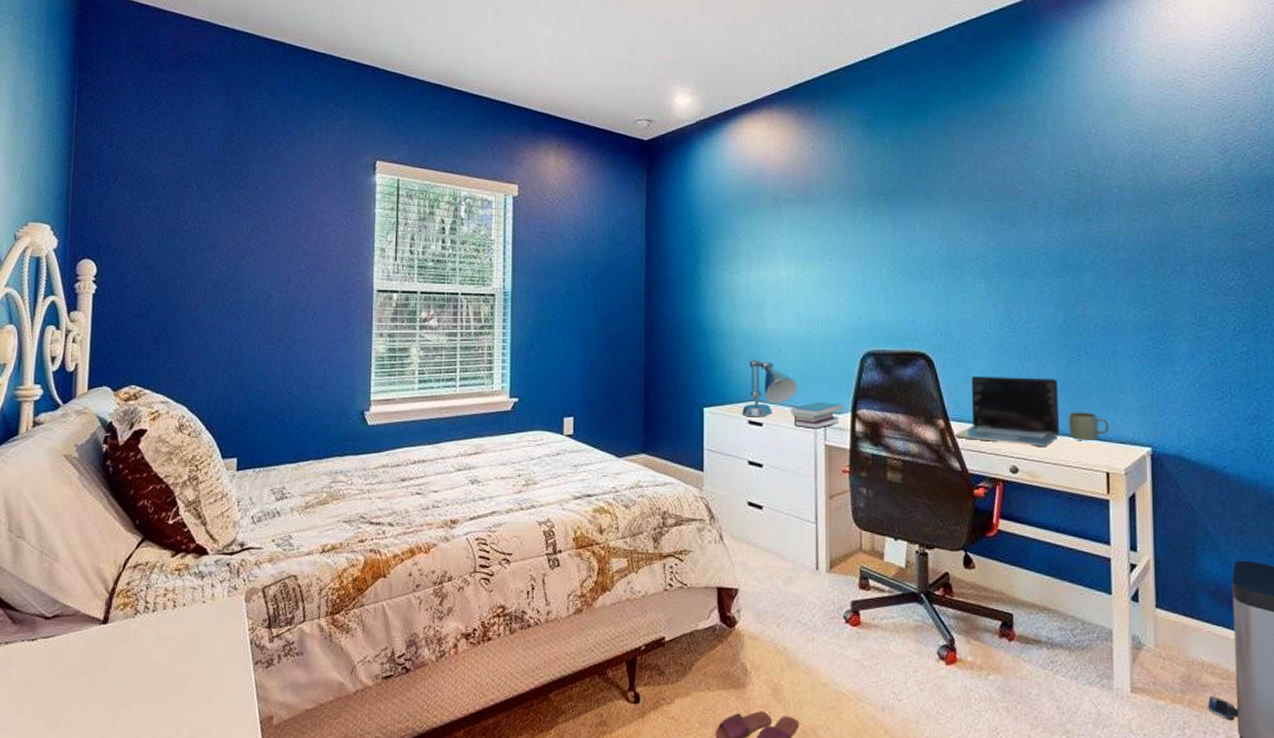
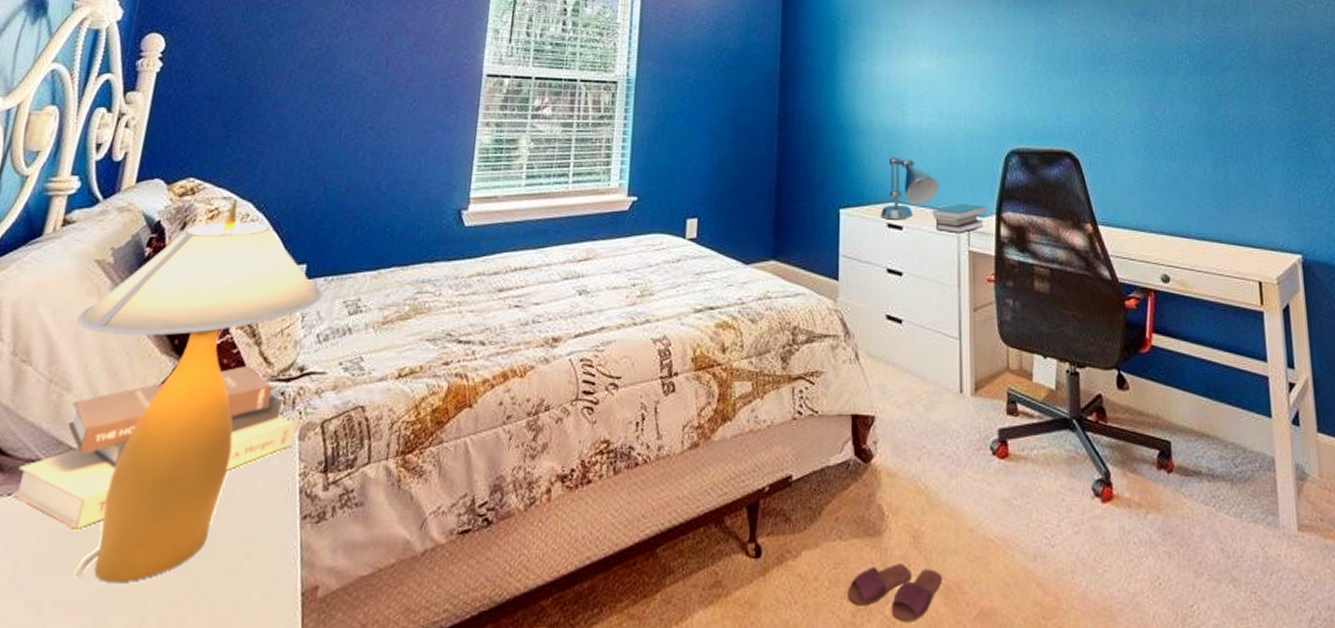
books: none [25,542,242,668] -> present [11,366,296,529]
table lamp: none [55,403,253,710] -> present [74,200,323,584]
laptop: present [954,375,1060,446] -> none [1103,176,1210,253]
mug: present [1068,412,1110,442] -> none [1217,216,1260,248]

